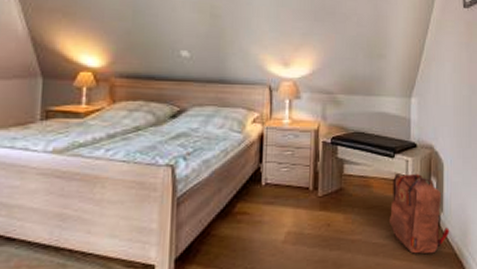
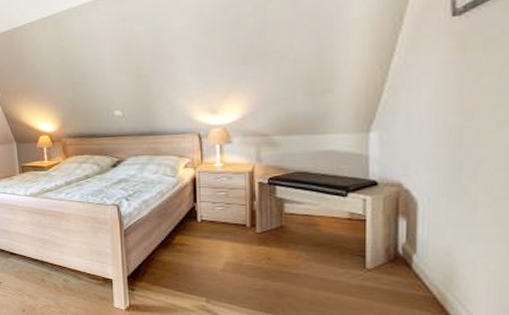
backpack: present [388,173,450,254] -> none [341,212,426,295]

